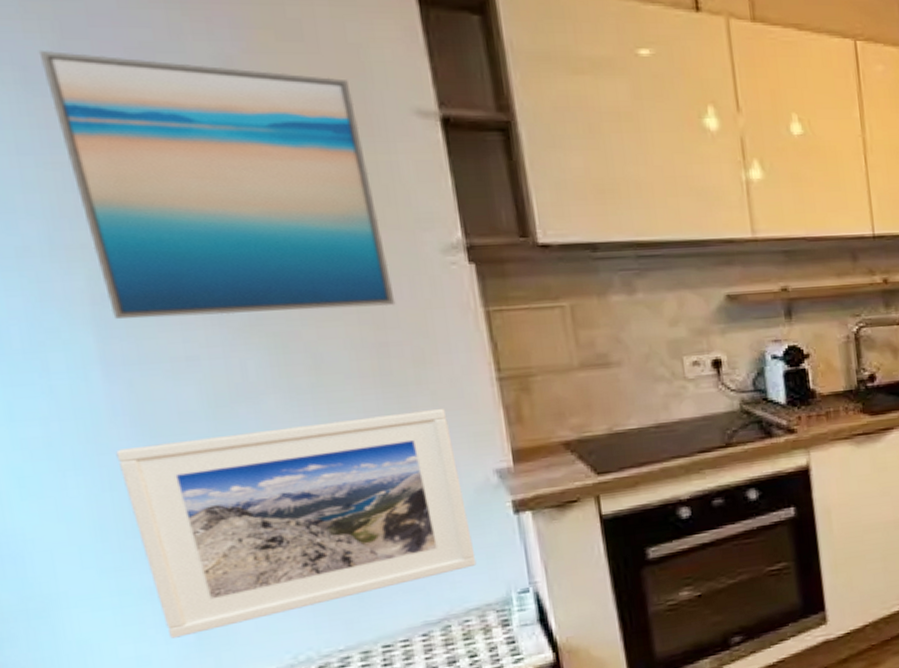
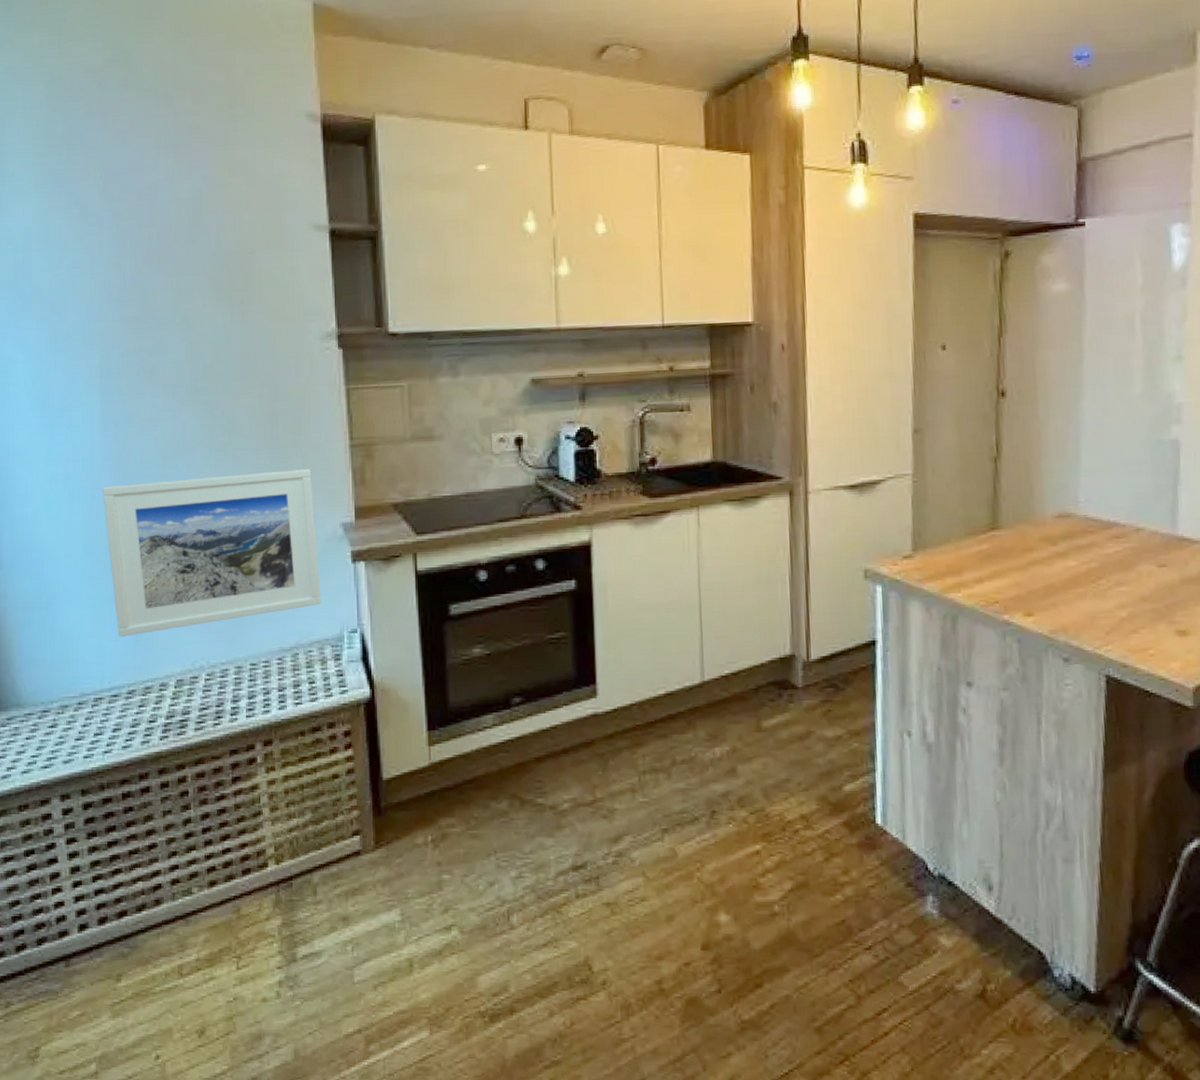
wall art: present [38,50,396,319] -> none [91,192,286,388]

